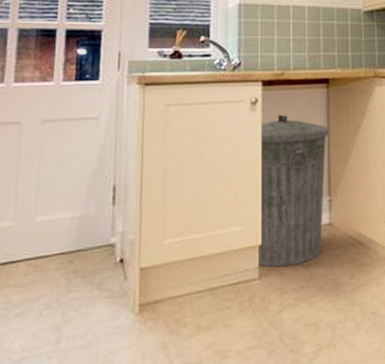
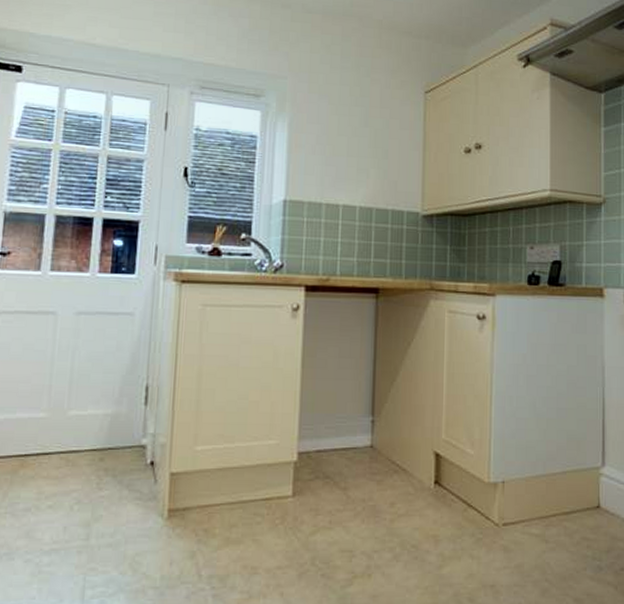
trash can: present [258,114,329,267] -> none [292,324,376,487]

